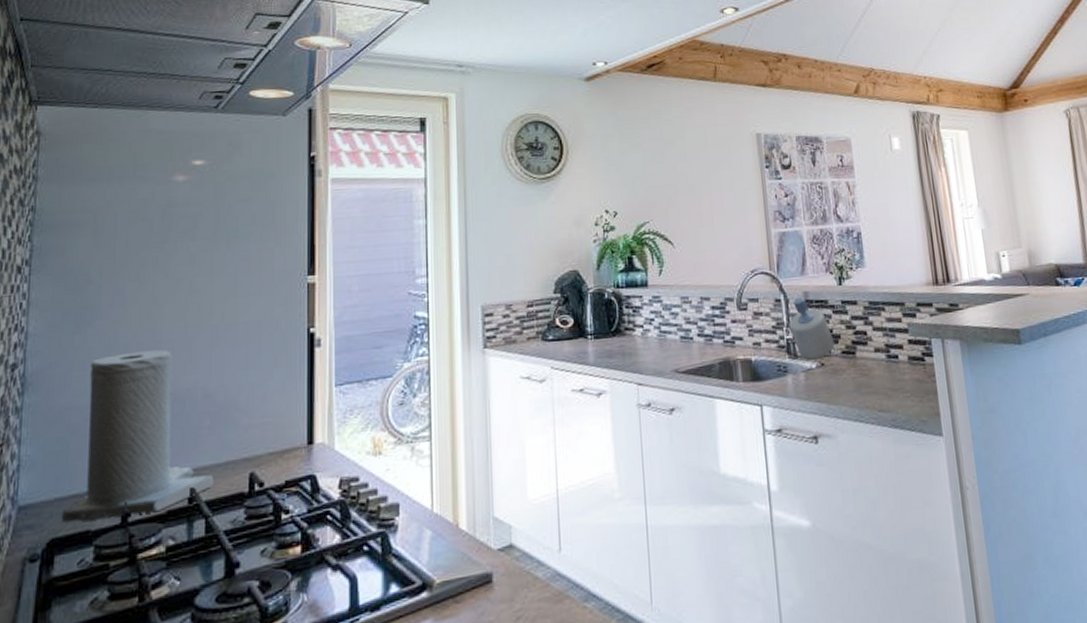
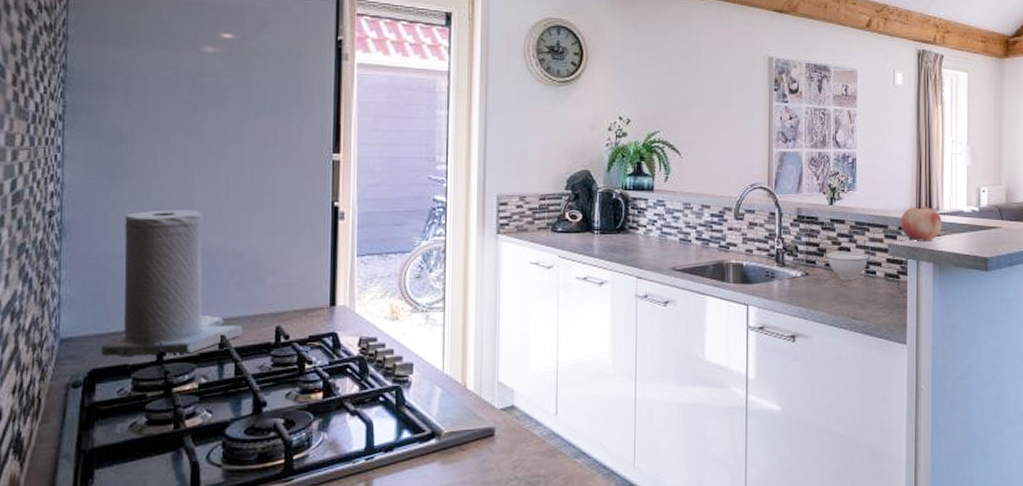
soap dispenser: present [789,297,835,360] -> none [780,213,820,269]
bowl: none [841,335,889,369] -> present [826,252,869,280]
fruit: none [917,278,964,318] -> present [901,207,942,242]

